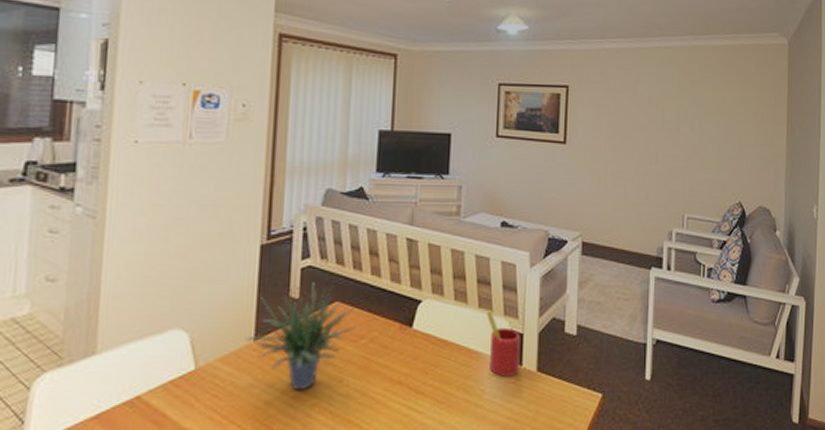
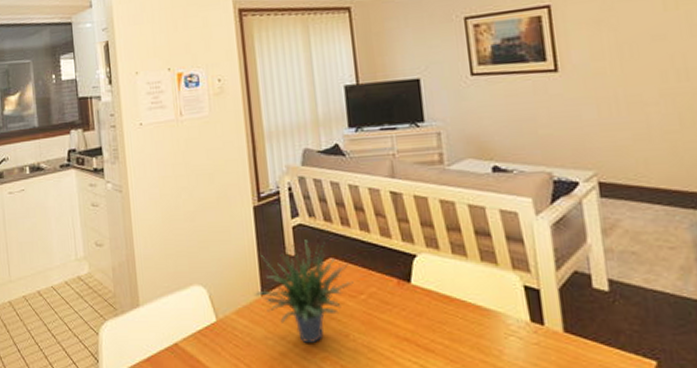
straw: present [486,310,521,377] -> none [490,264,541,337]

